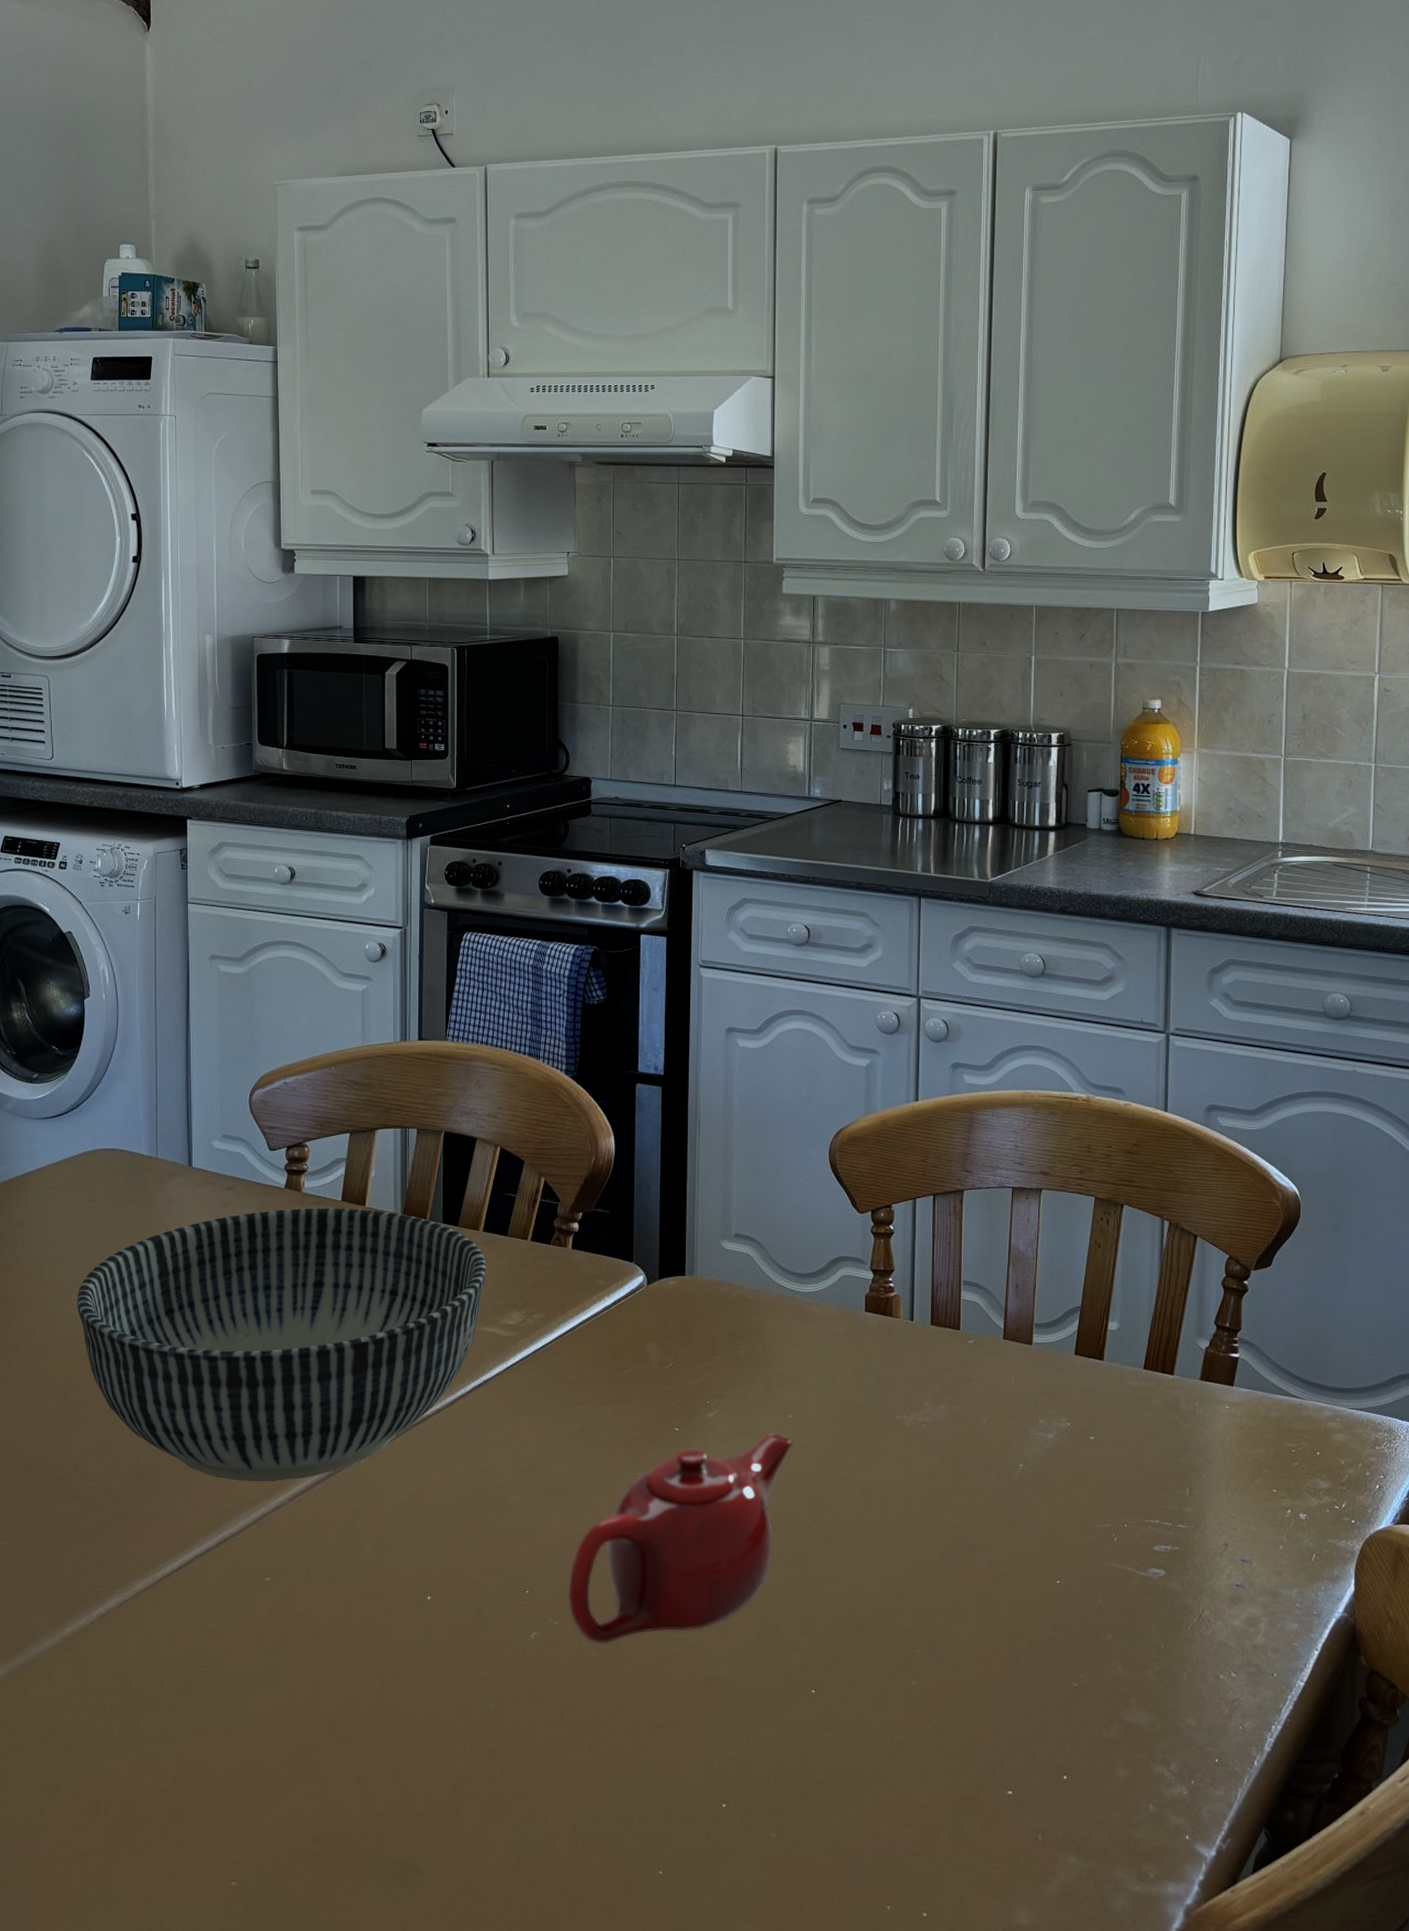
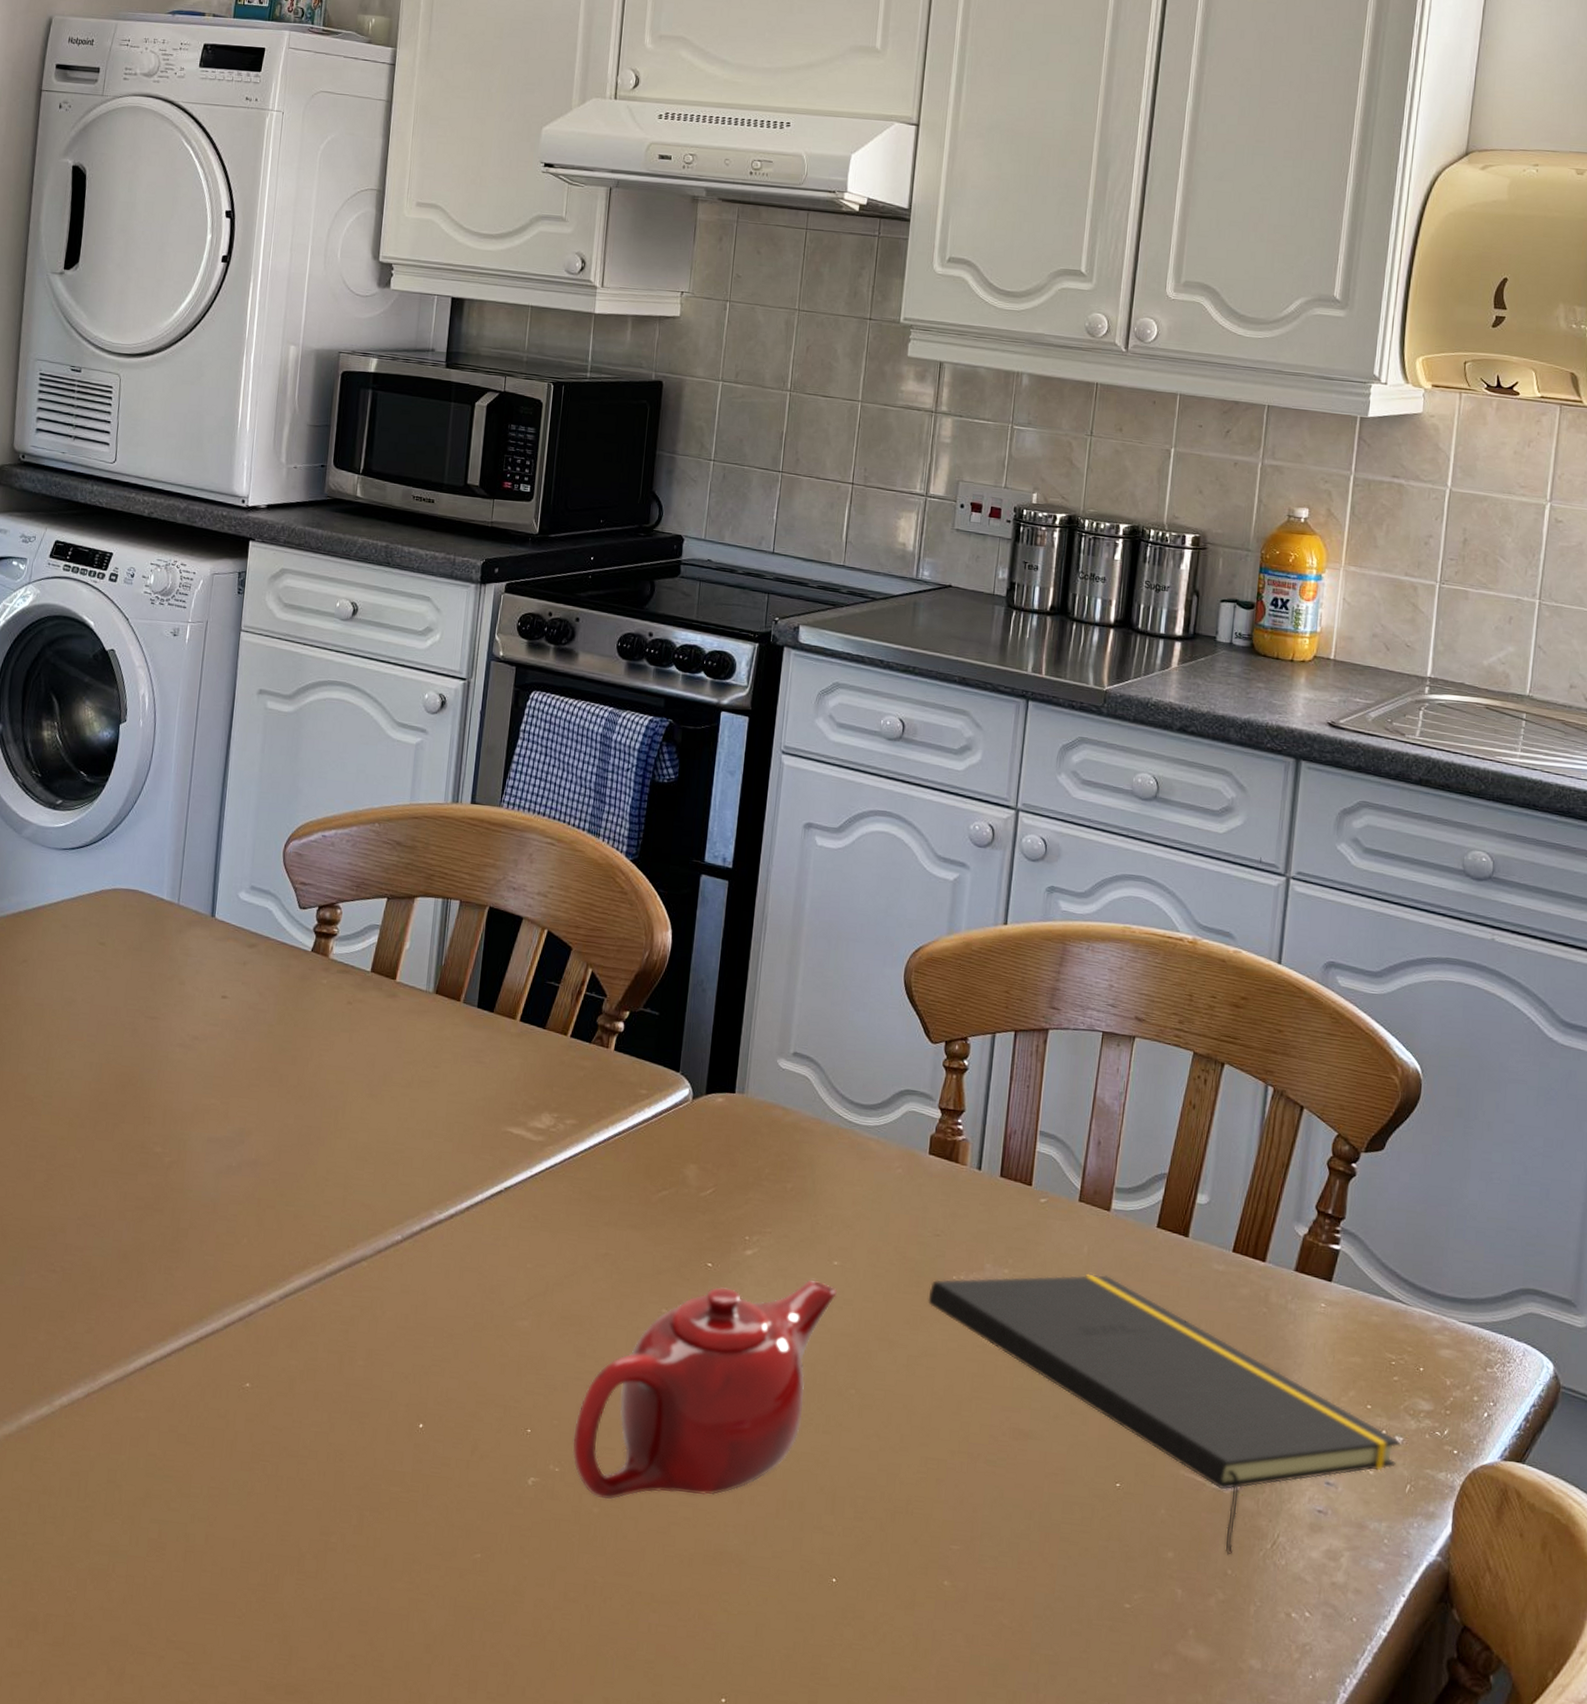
bowl: present [77,1208,487,1482] -> none [75,974,520,1277]
notepad: none [876,1401,1304,1632] -> present [928,1273,1400,1555]

